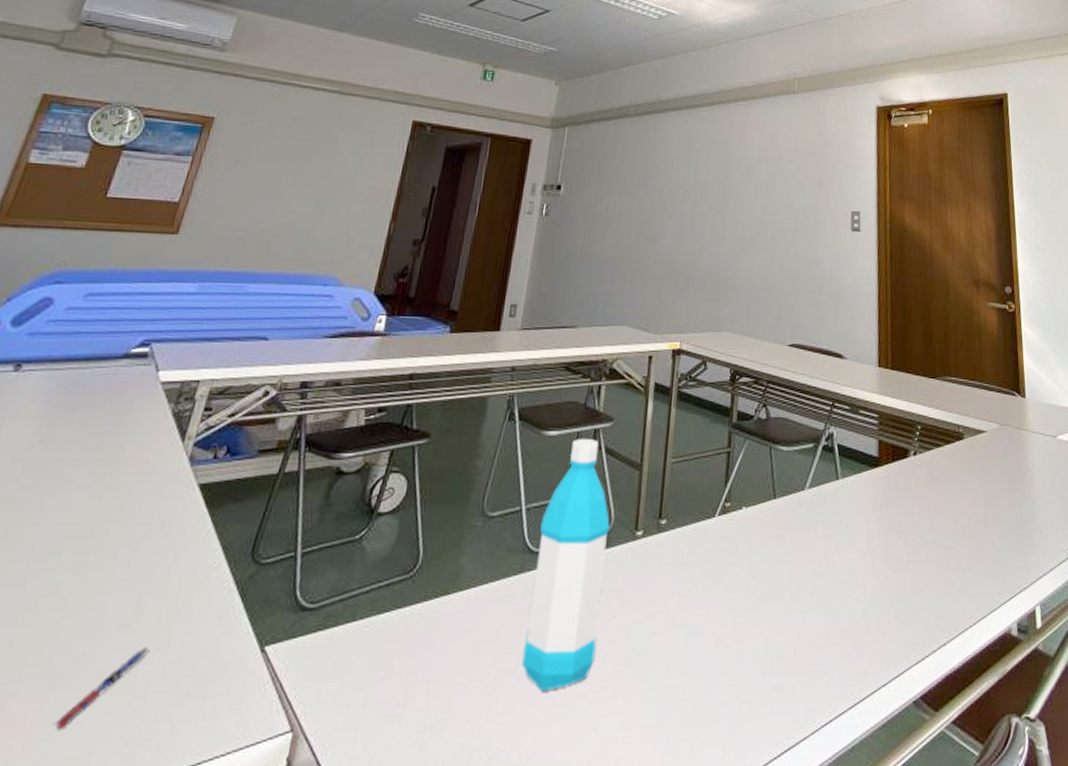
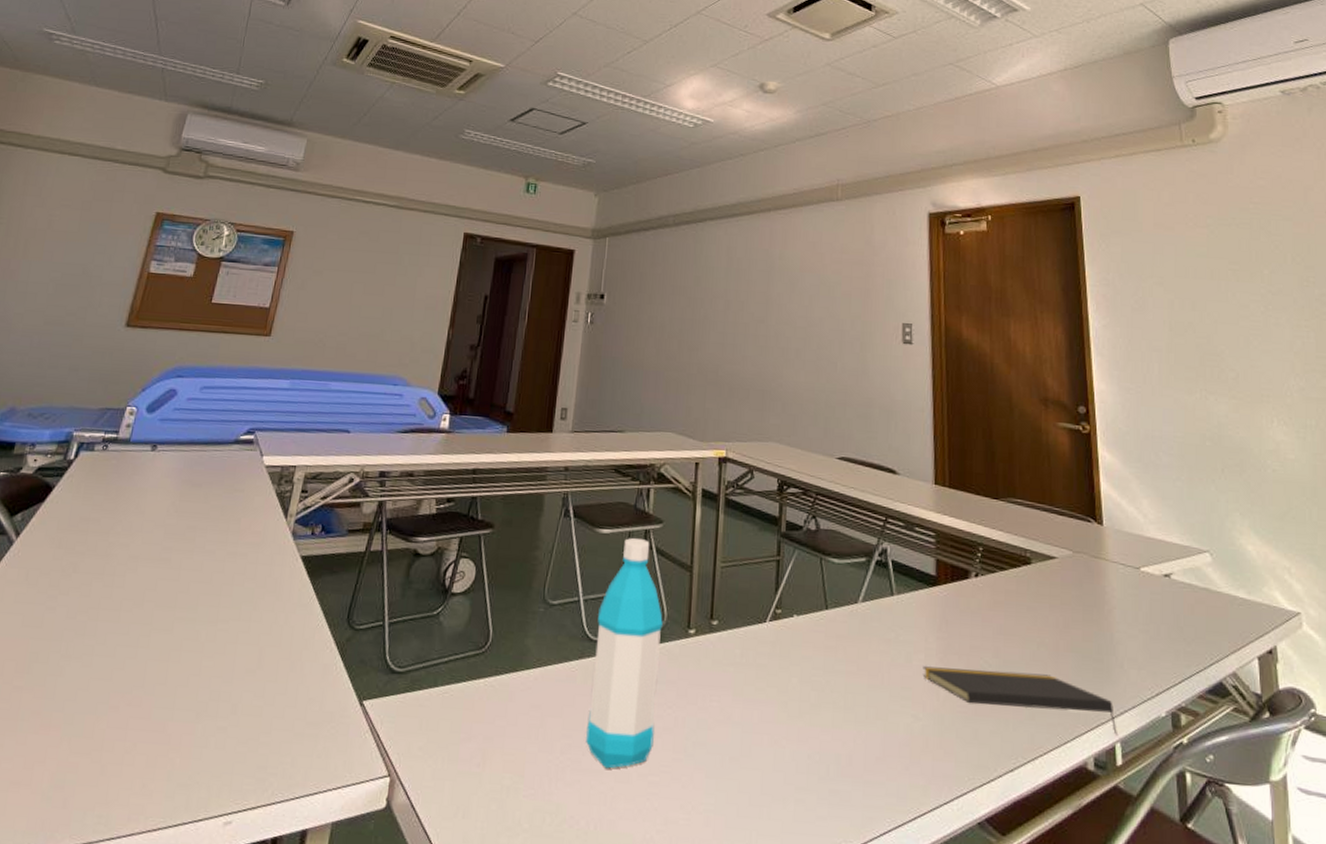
pen: present [53,648,150,729] -> none [202,691,272,751]
notepad: none [864,546,1038,600] -> present [922,666,1119,737]

